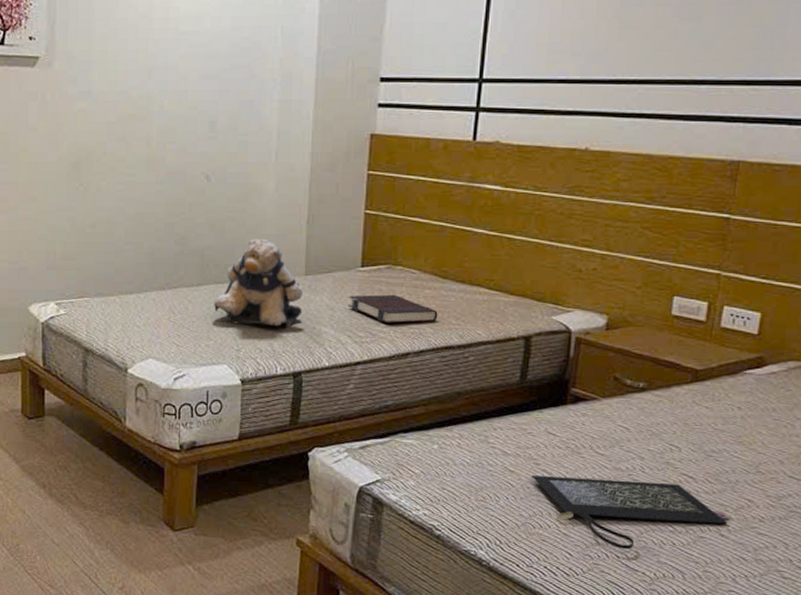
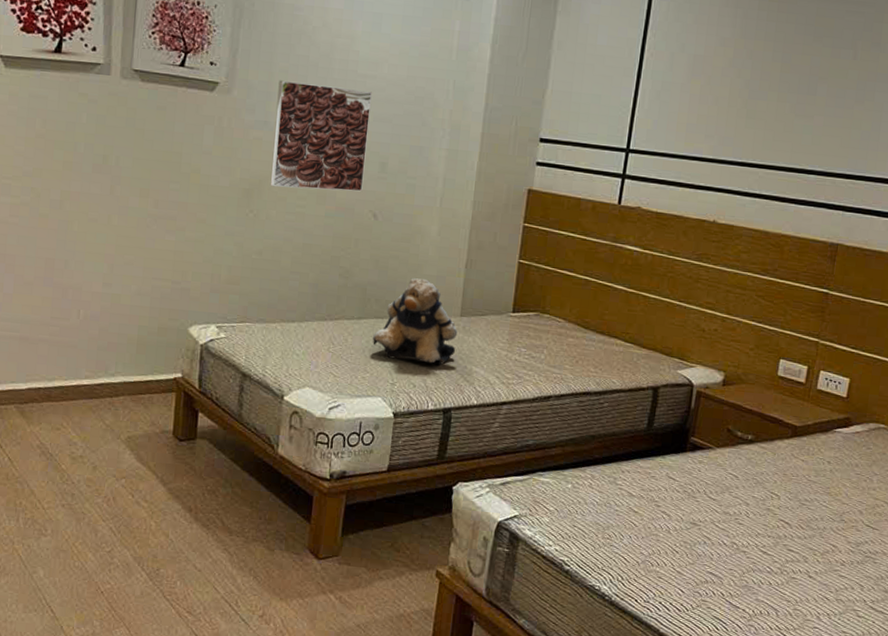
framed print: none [98,47,197,158] -> present [270,80,373,192]
book: present [347,294,438,324] -> none [498,339,579,369]
clutch bag: present [531,474,730,550] -> none [652,515,818,588]

